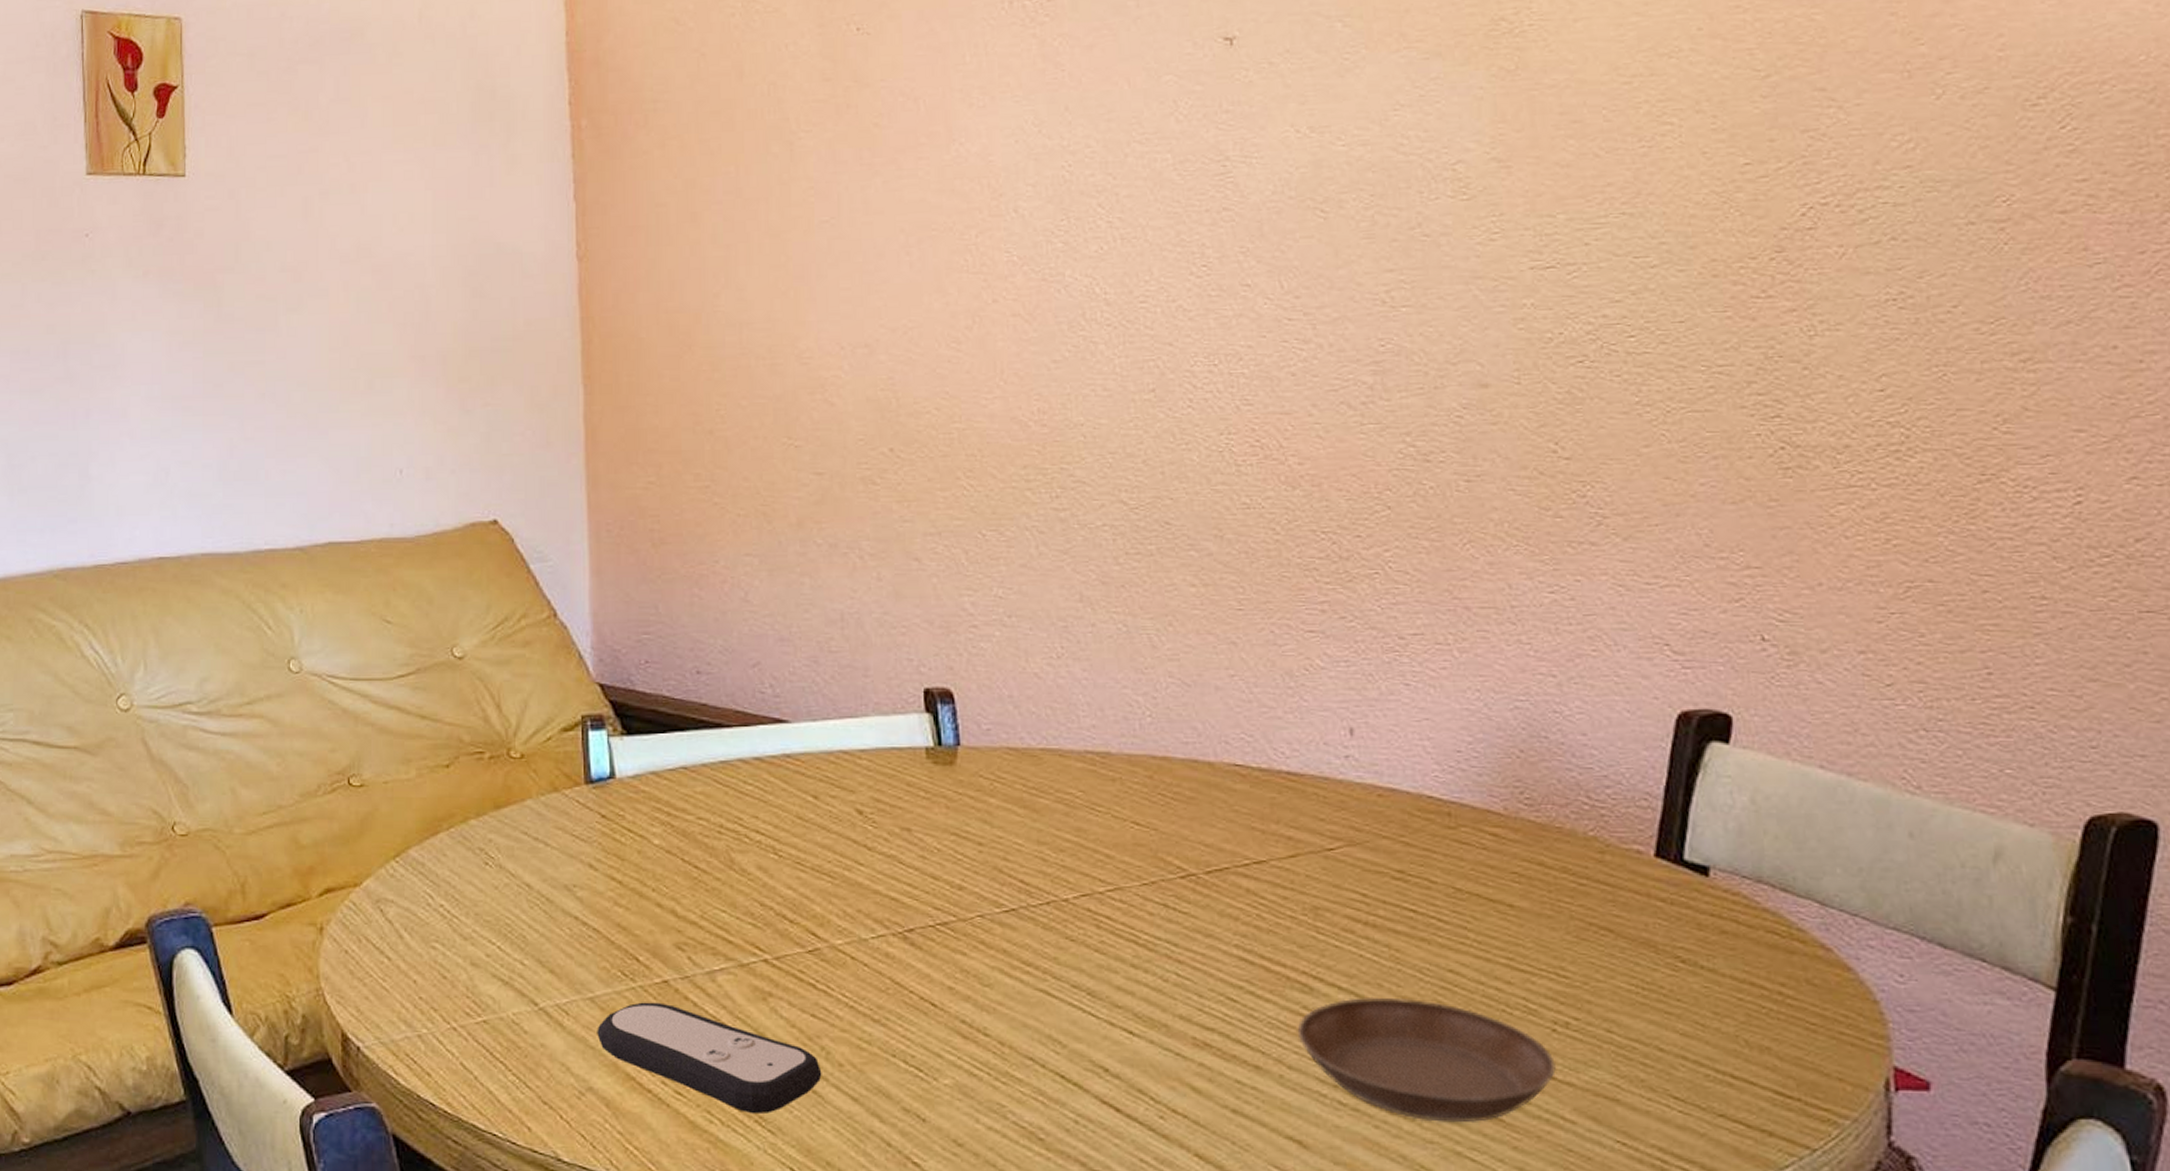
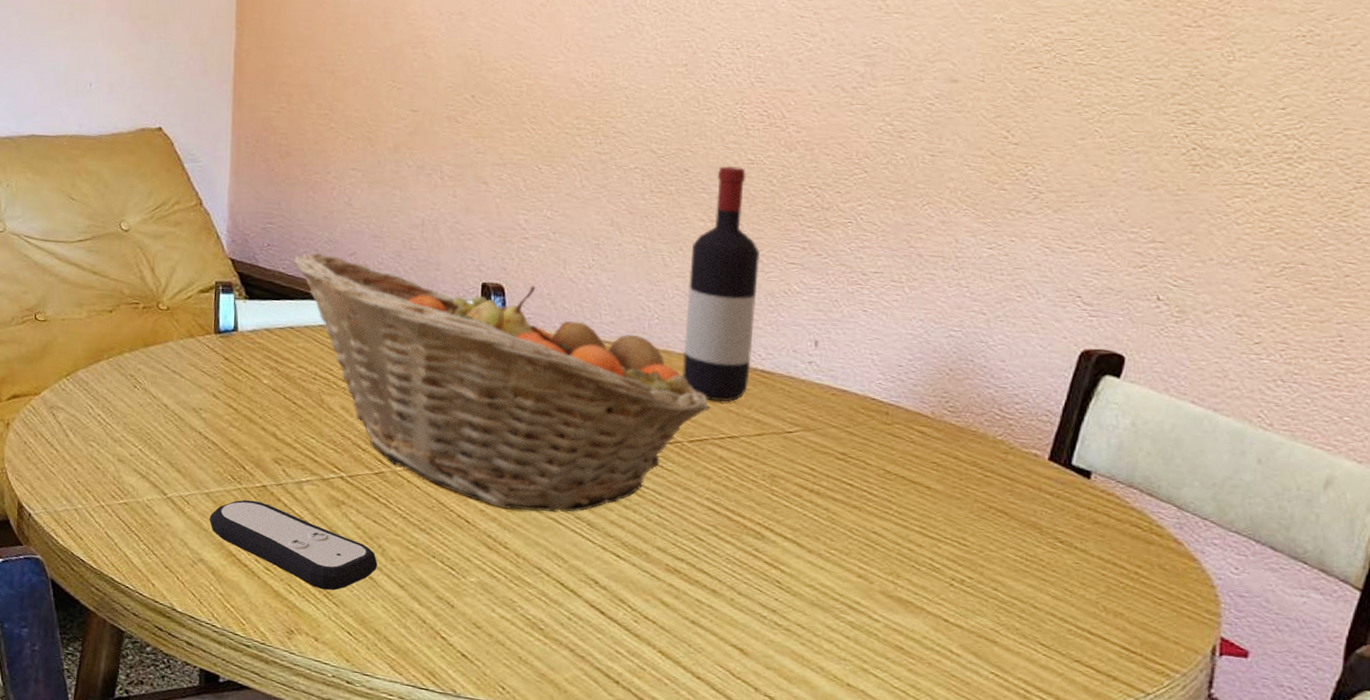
fruit basket: none [681,667,1229,984] -> present [294,252,711,513]
wine bottle: none [1184,513,1273,818] -> present [682,165,761,402]
saucer: present [1297,996,1556,1123] -> none [748,546,949,648]

